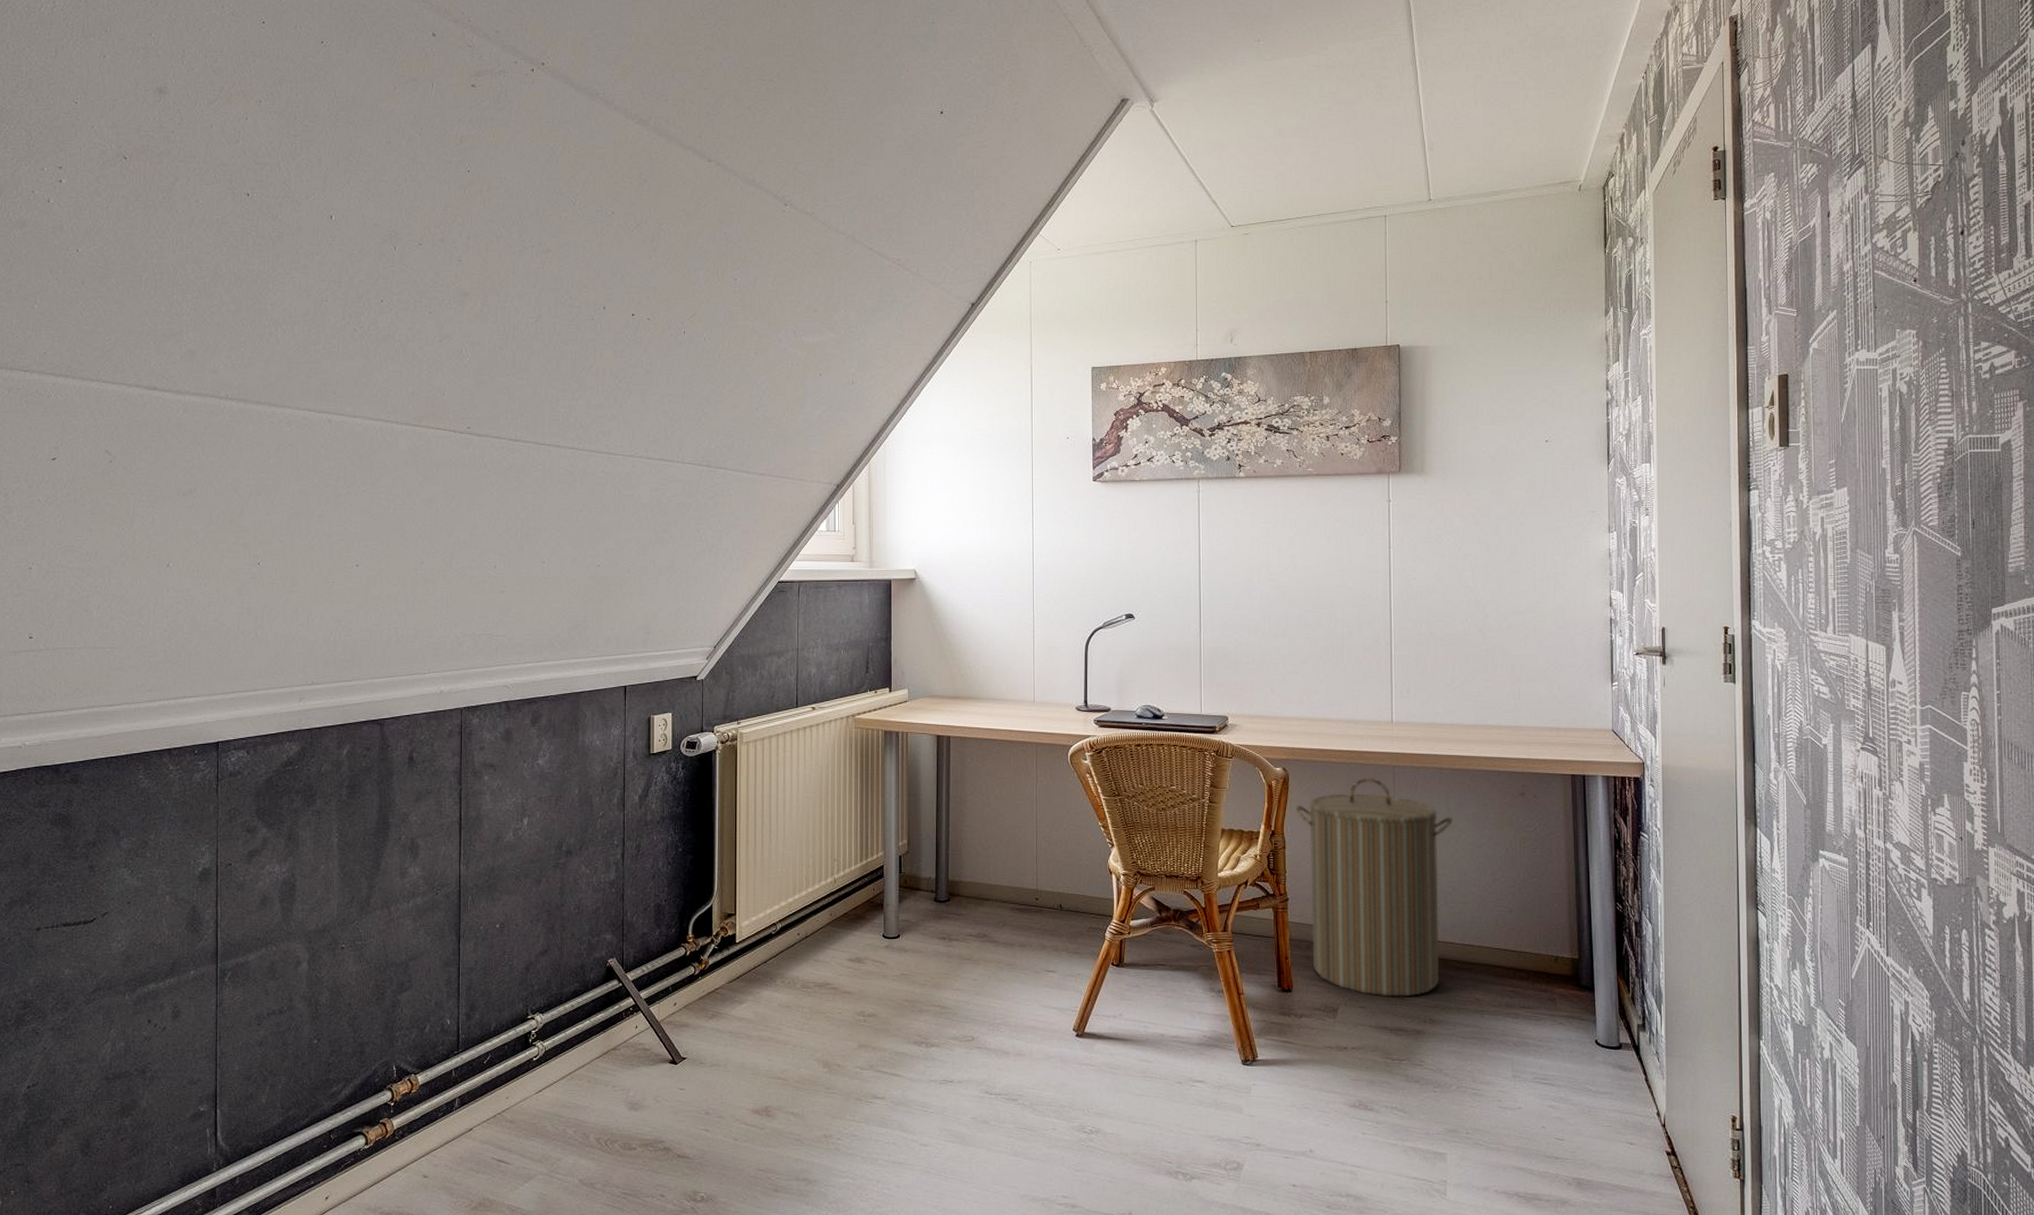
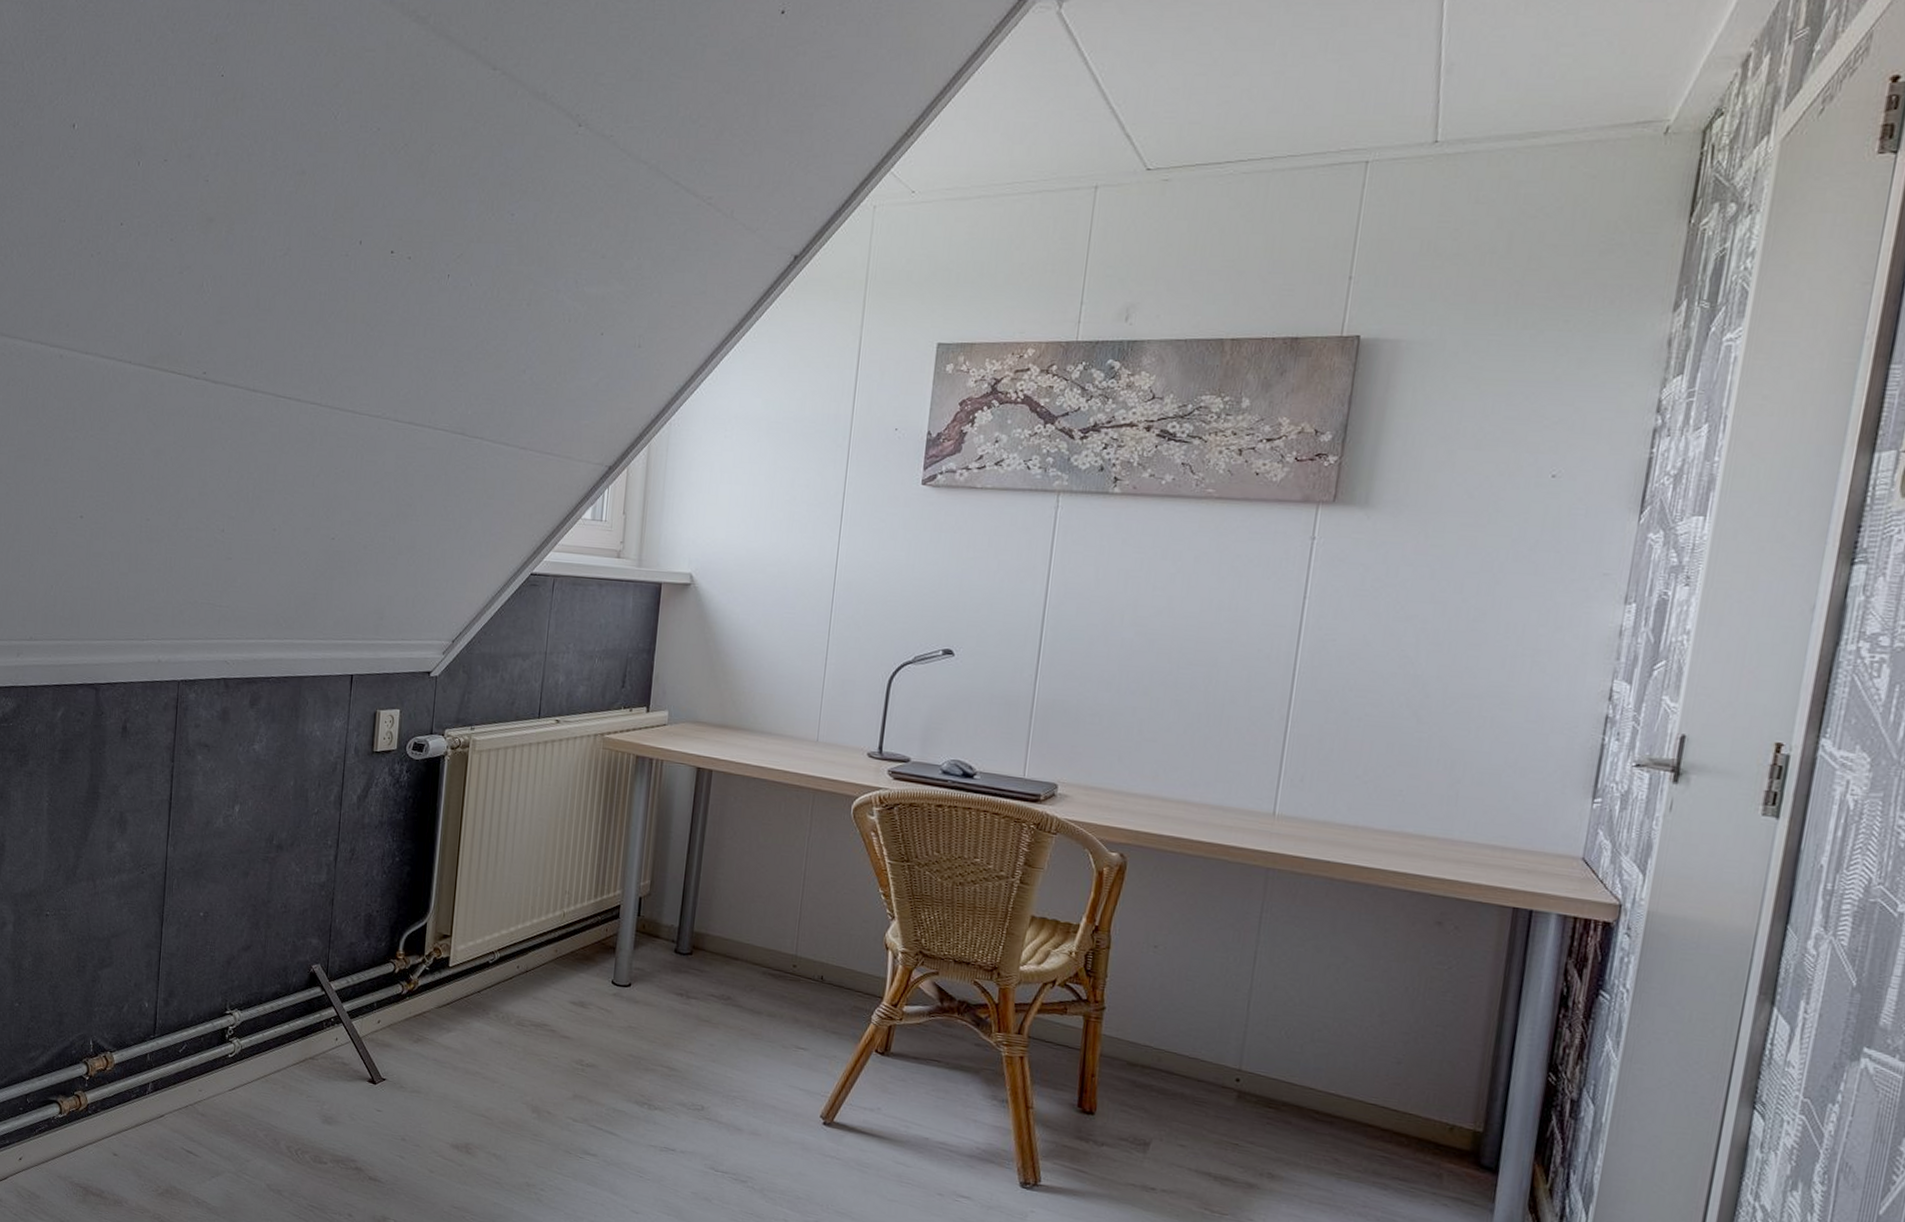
laundry hamper: present [1295,777,1453,997] -> none [1126,878,1338,1144]

